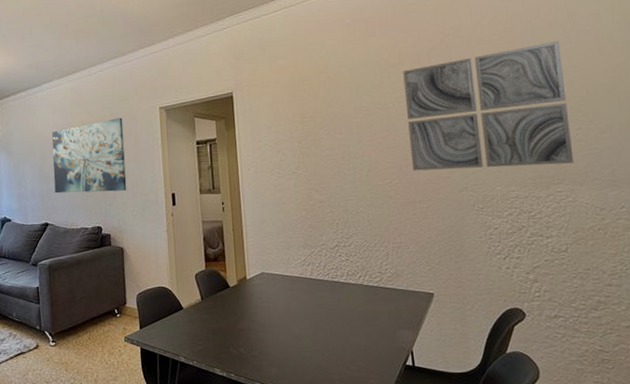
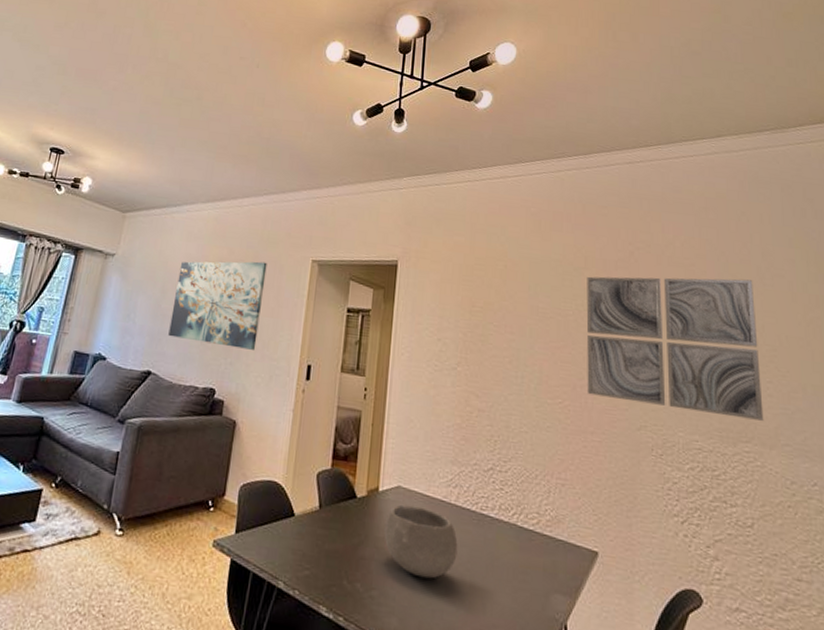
bowl: none [255,285,317,336] -> present [384,504,458,579]

